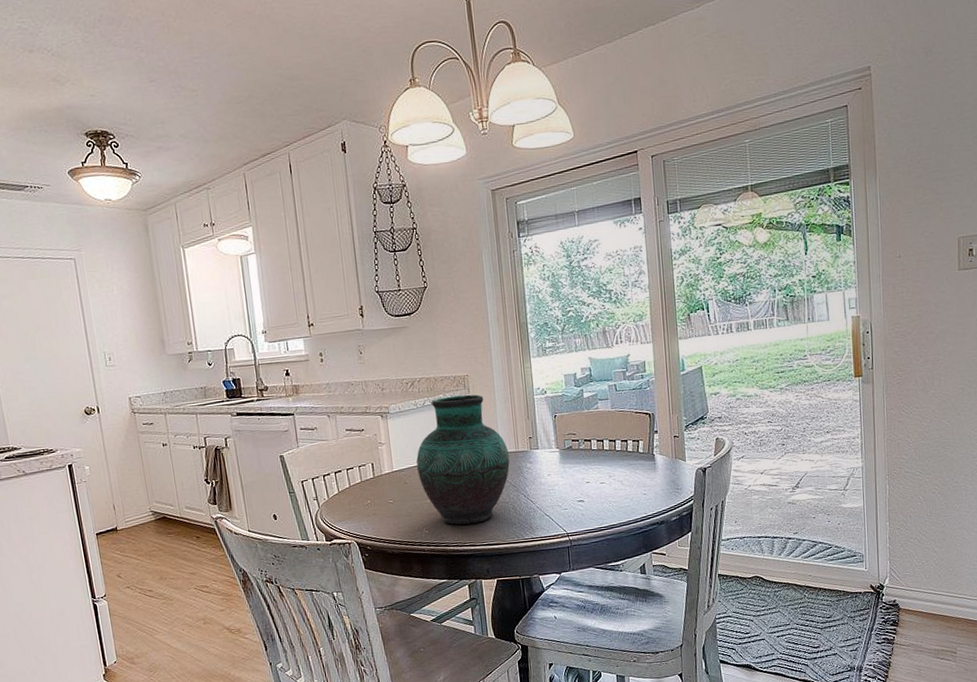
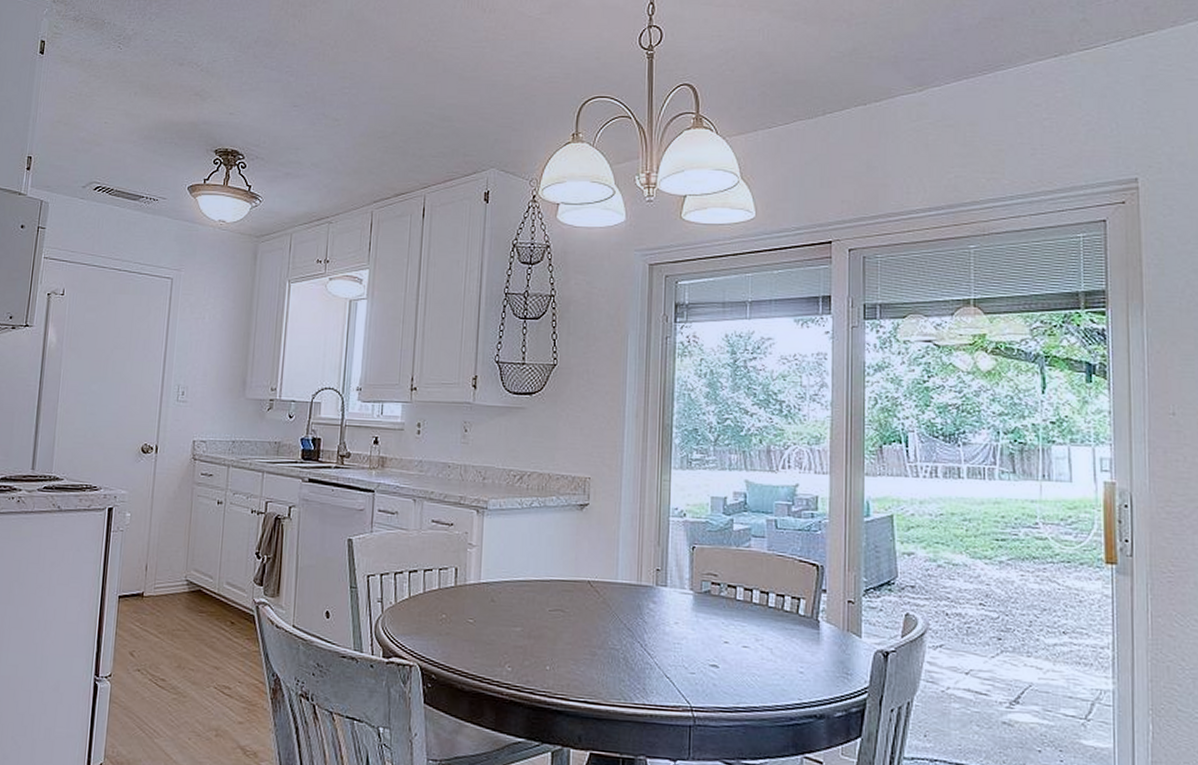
vase: present [416,394,510,525] -> none [509,500,628,670]

